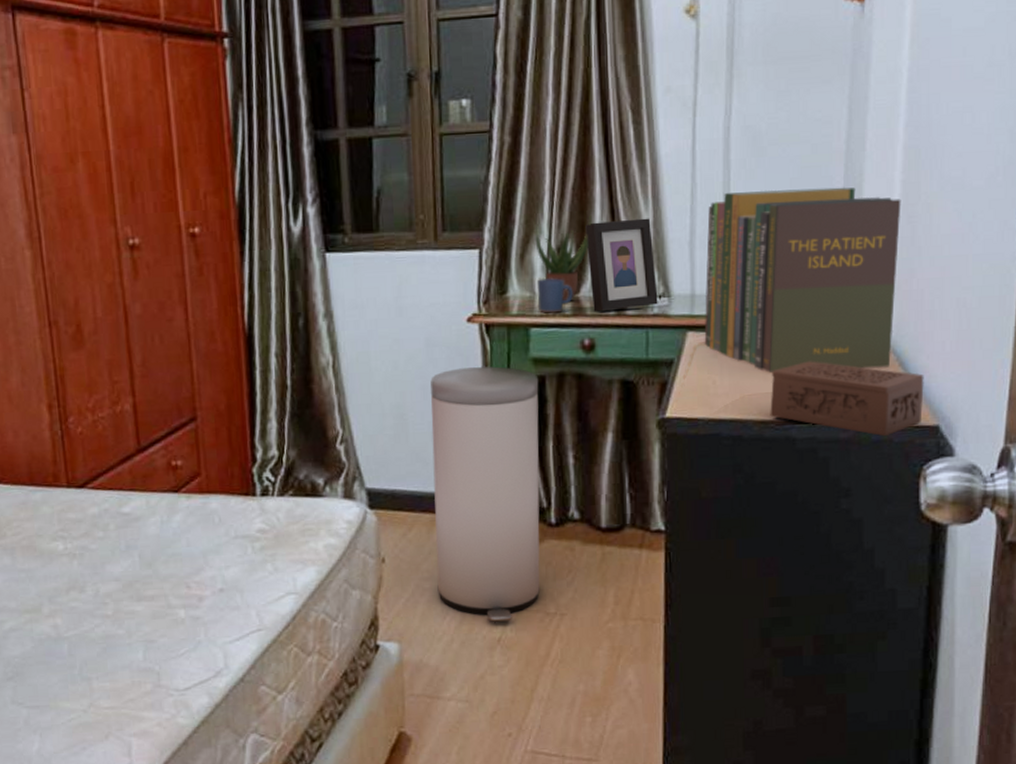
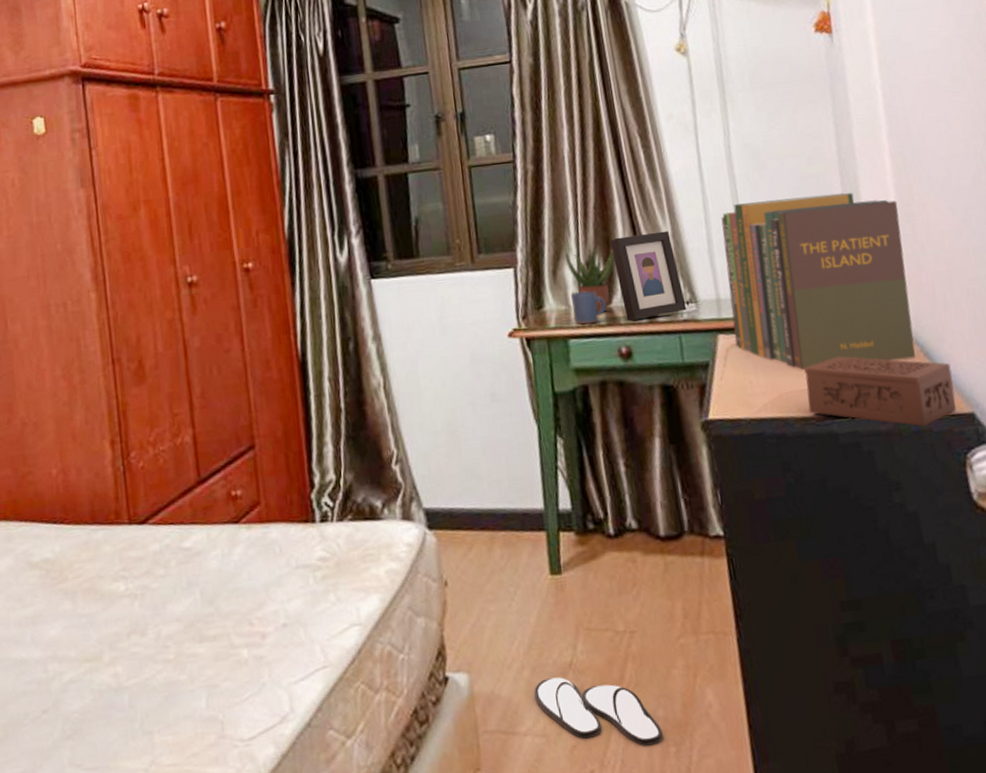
pedal bin: present [431,366,541,622] -> none [478,378,607,645]
slippers: none [461,651,581,715] -> present [534,677,663,746]

